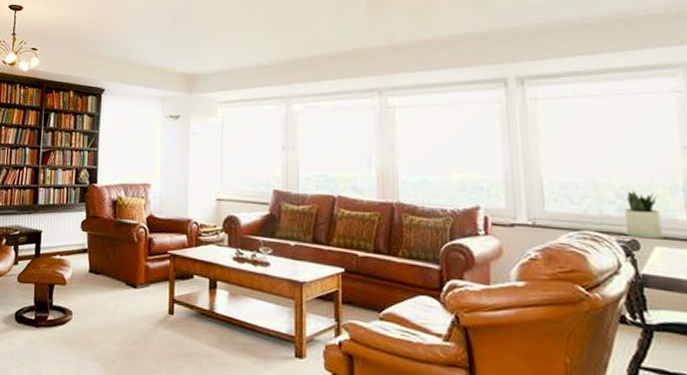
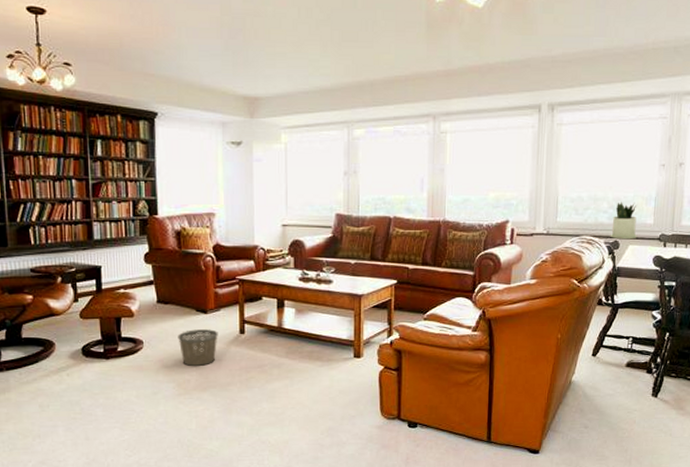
basket: none [106,304,147,347] -> present [178,329,218,366]

